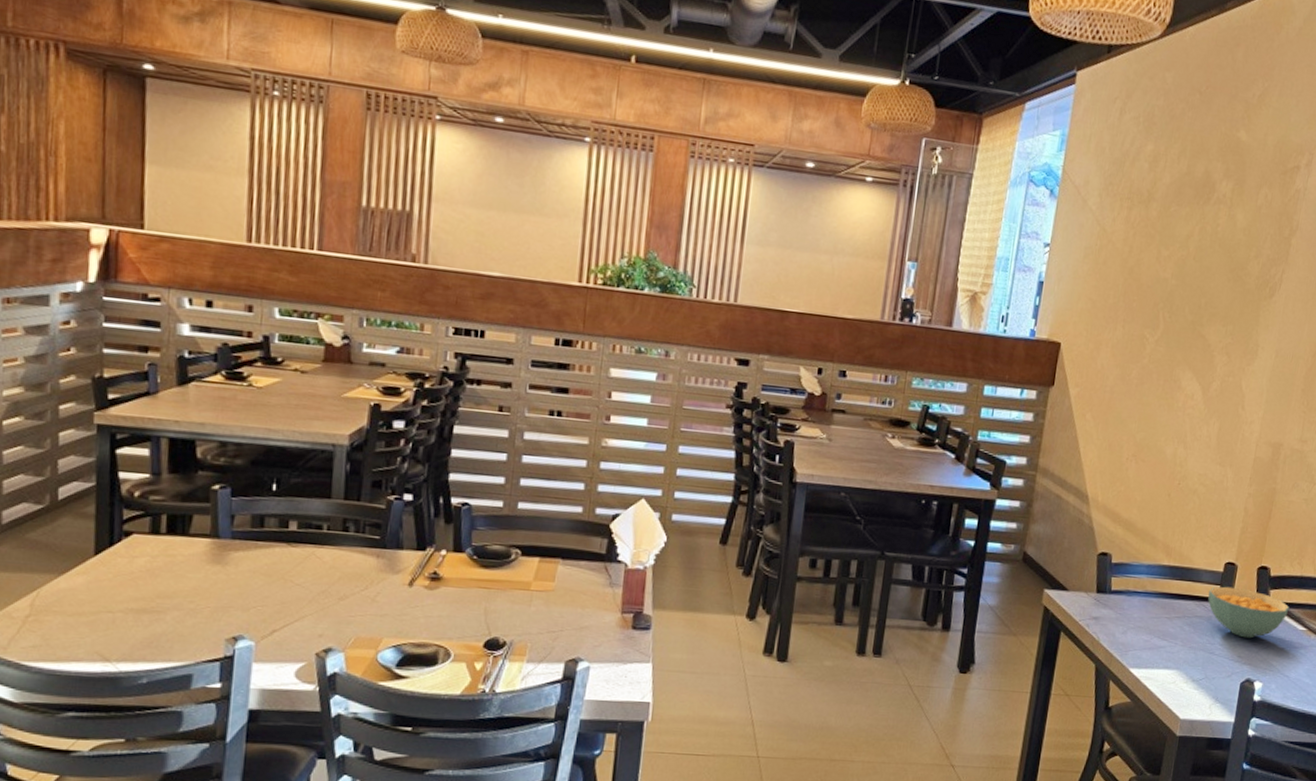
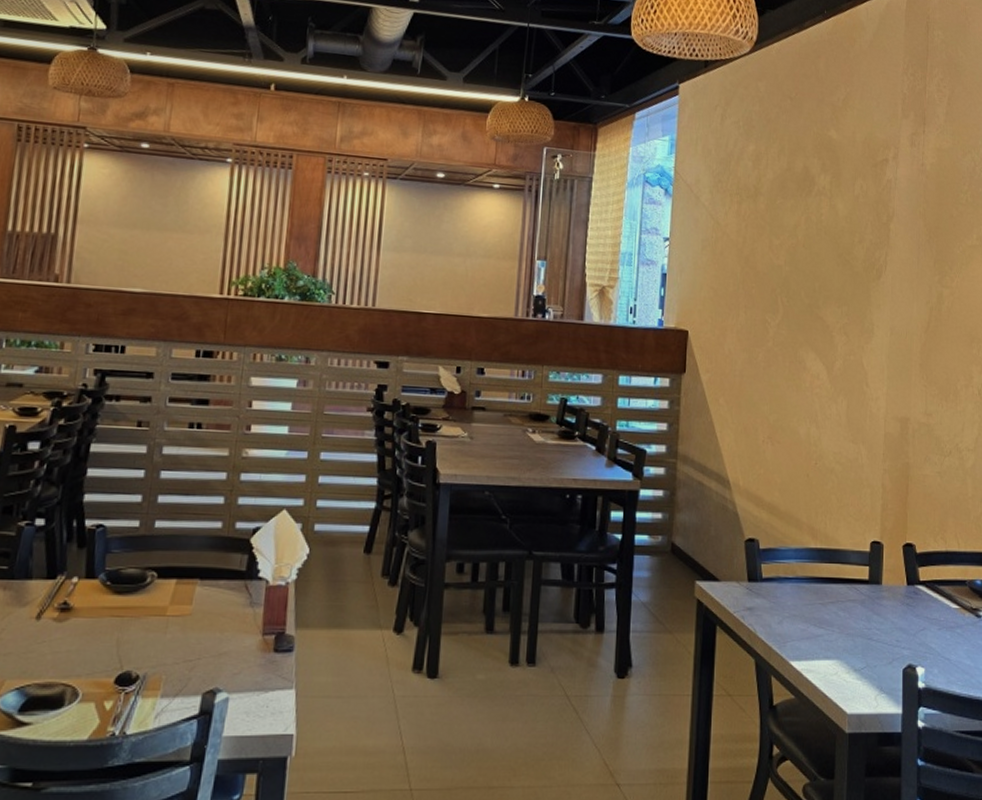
cereal bowl: present [1208,586,1290,638] -> none [858,566,940,621]

